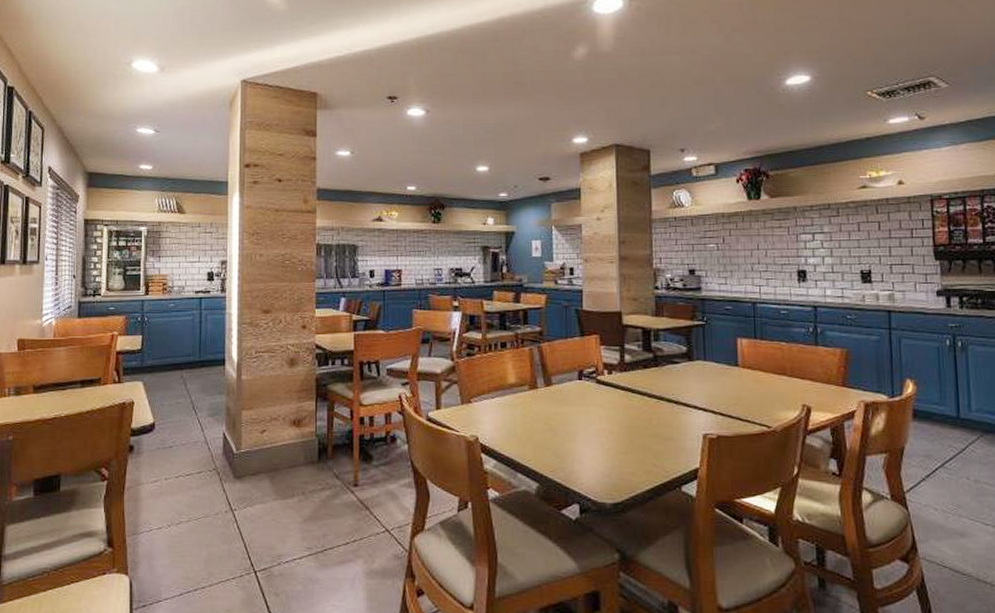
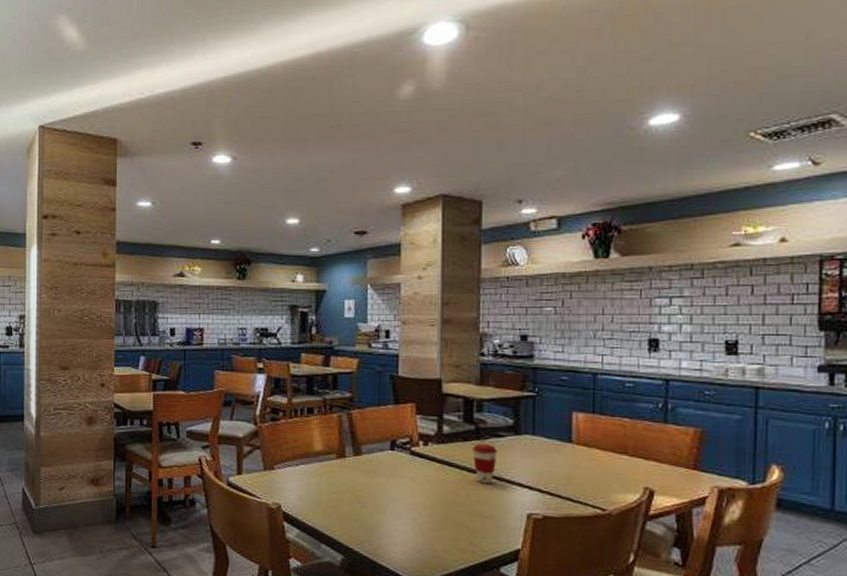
coffee cup: none [651,370,674,408] -> present [472,443,498,484]

